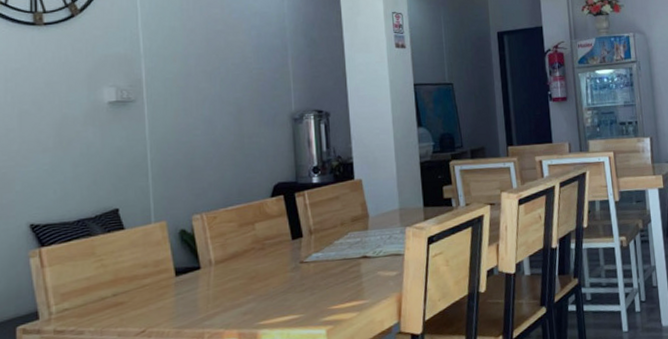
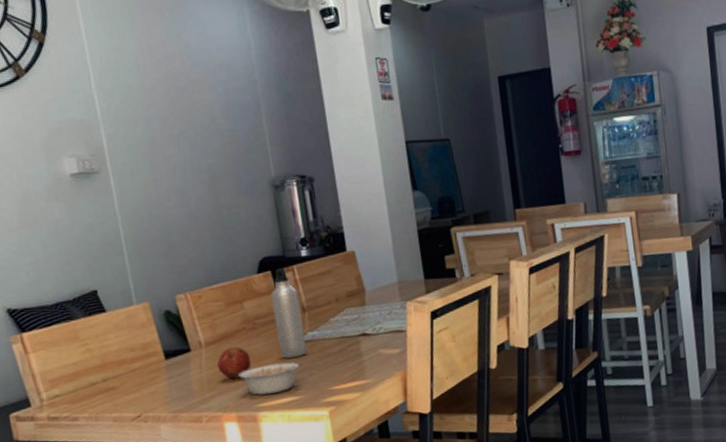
fruit: none [224,265,257,297] -> present [216,347,252,380]
legume: none [244,281,302,313] -> present [239,362,300,395]
water bottle: none [281,193,311,278] -> present [271,268,307,359]

